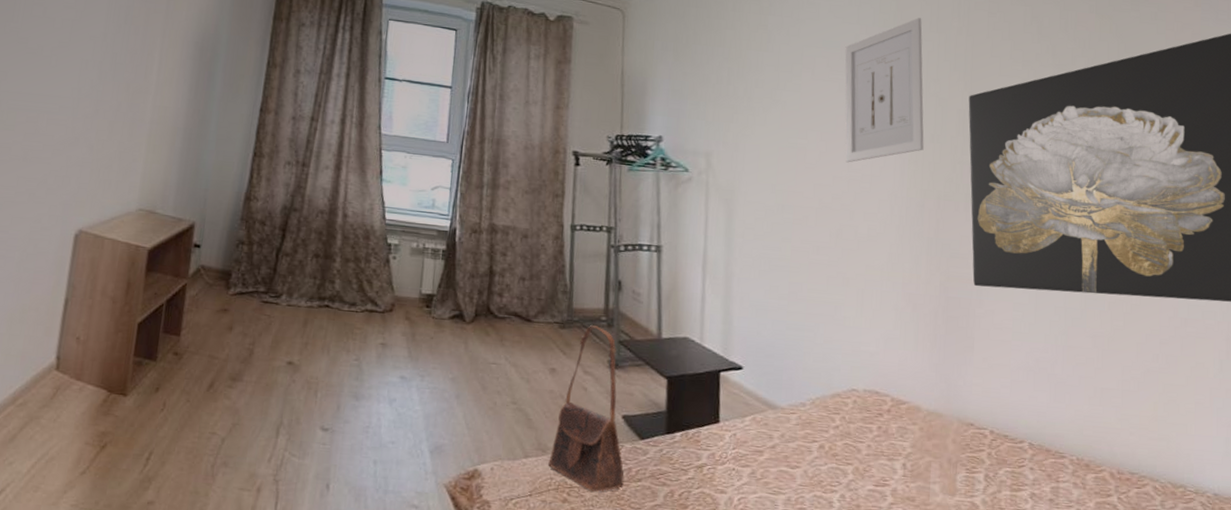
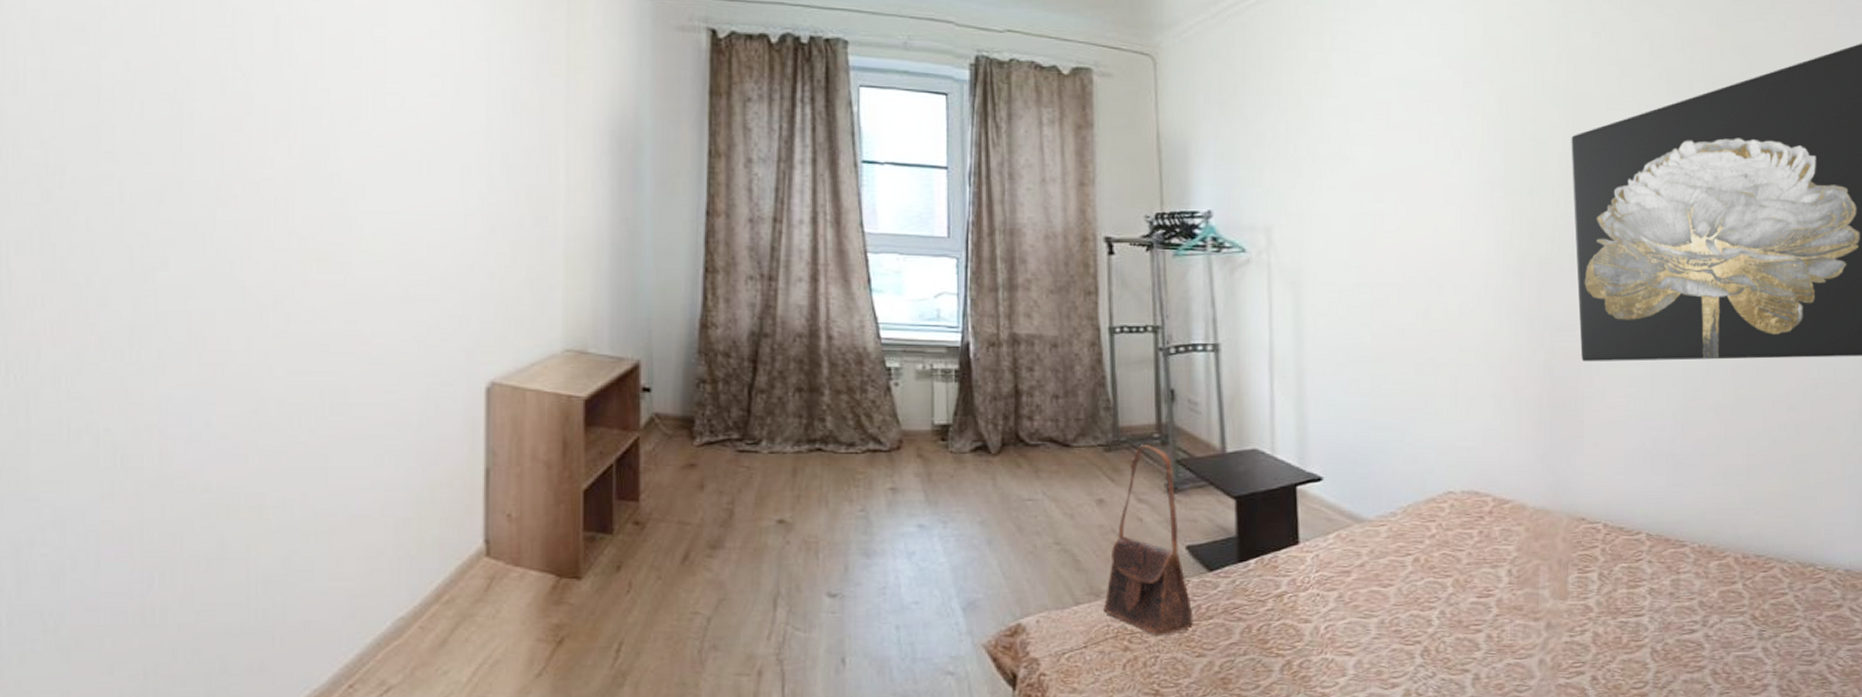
wall art: present [845,17,924,163] -> none [1425,44,1521,228]

